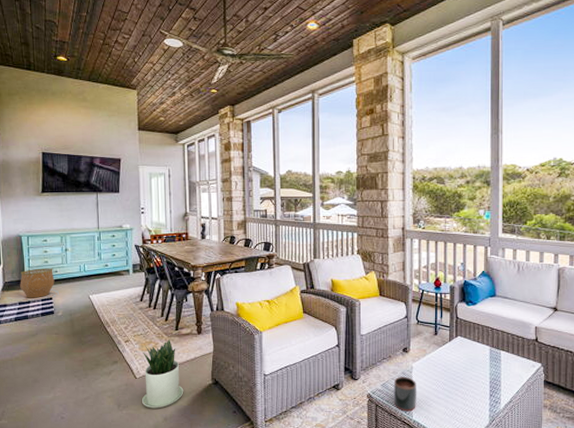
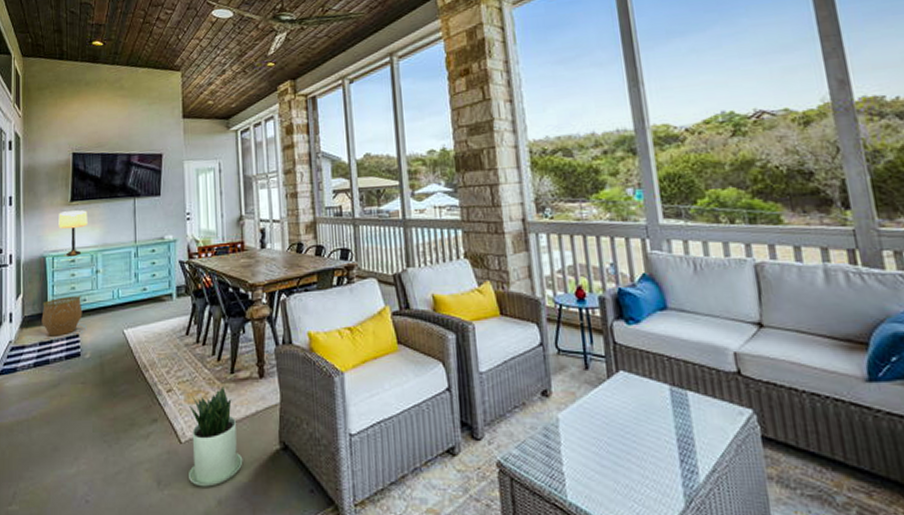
table lamp: none [31,200,57,237] -> present [58,210,88,257]
mug: present [393,376,417,412] -> none [533,433,571,489]

